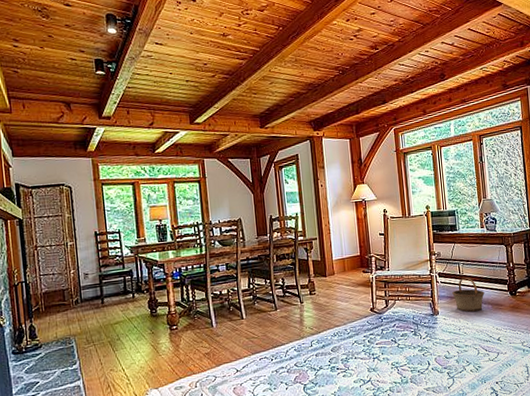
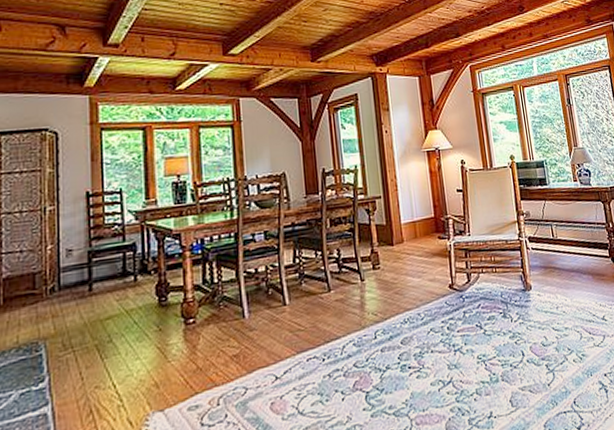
basket: present [452,277,485,312] -> none [546,241,583,285]

